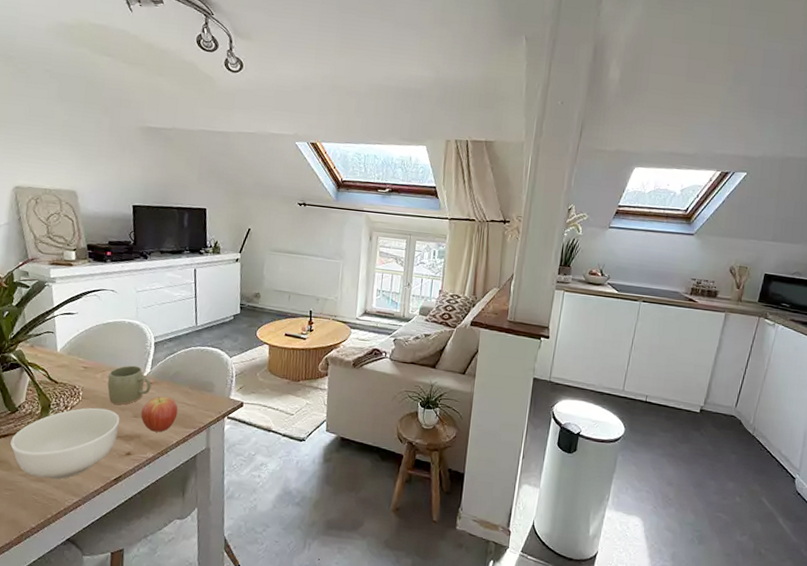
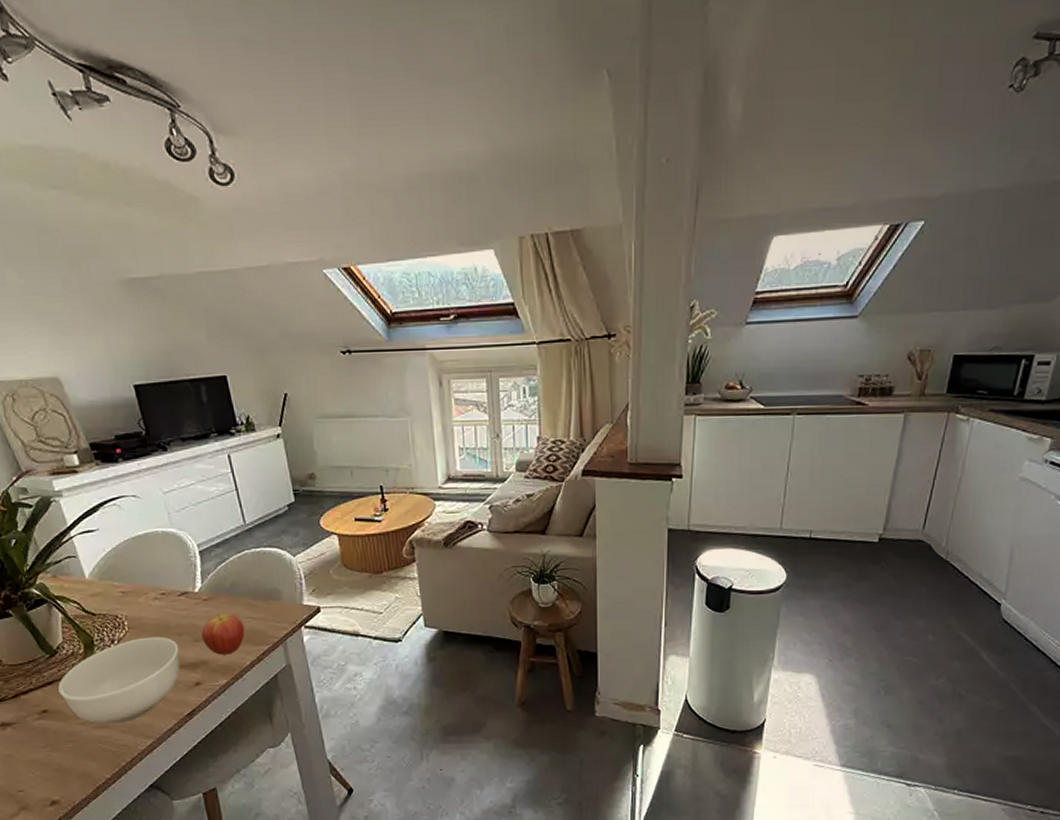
mug: present [107,365,152,405] -> none [153,582,207,630]

